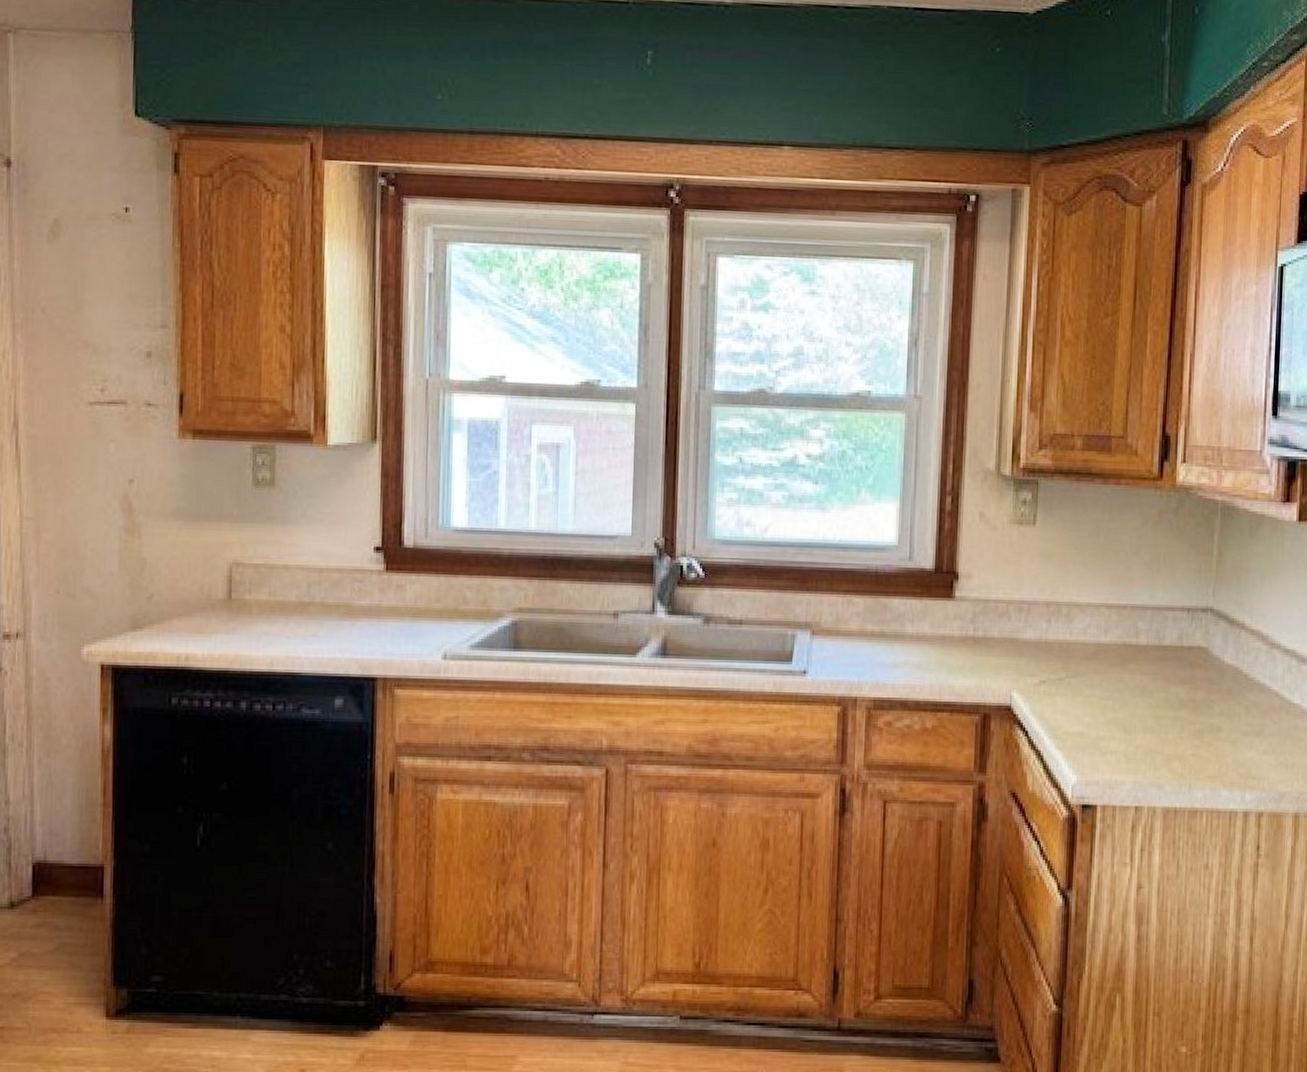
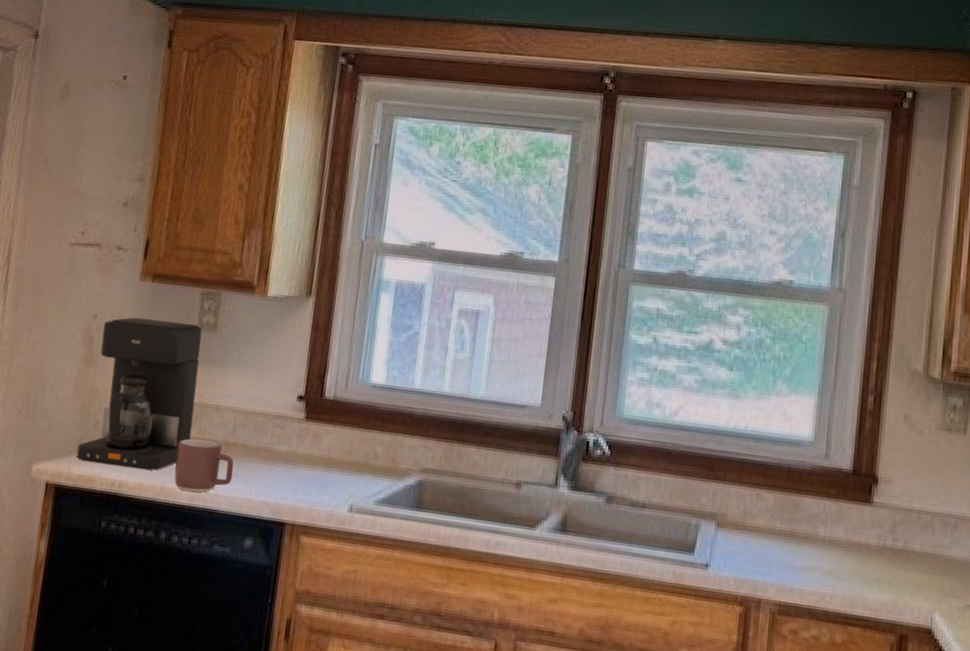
coffee maker: none [132,478,261,640] -> present [77,317,202,470]
mug: none [247,601,313,658] -> present [174,438,234,493]

